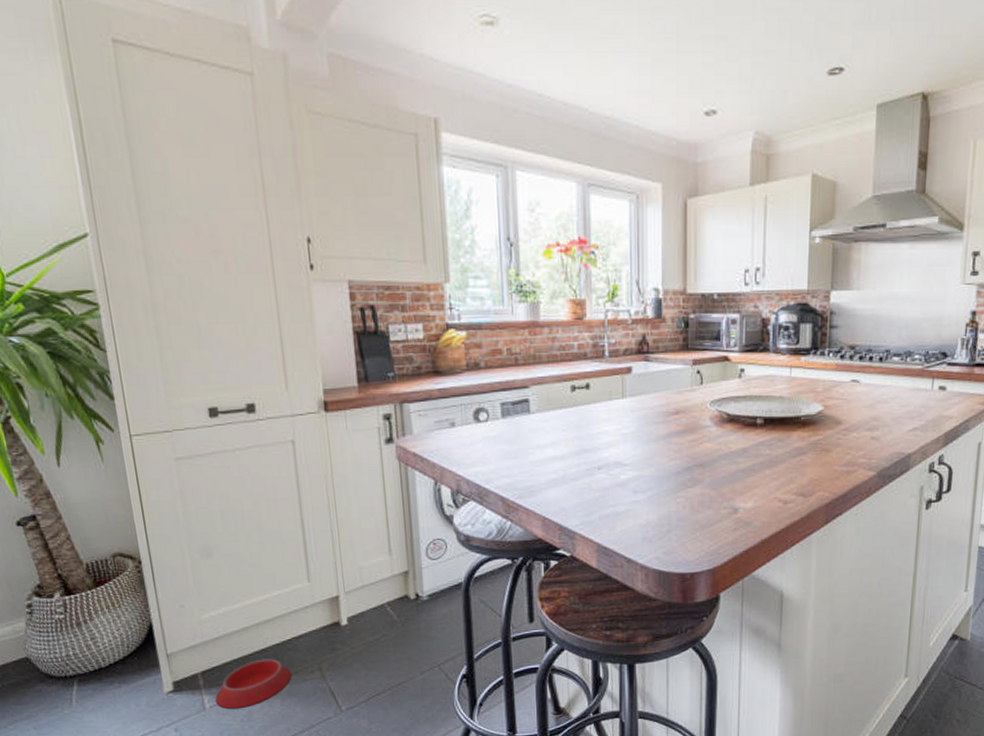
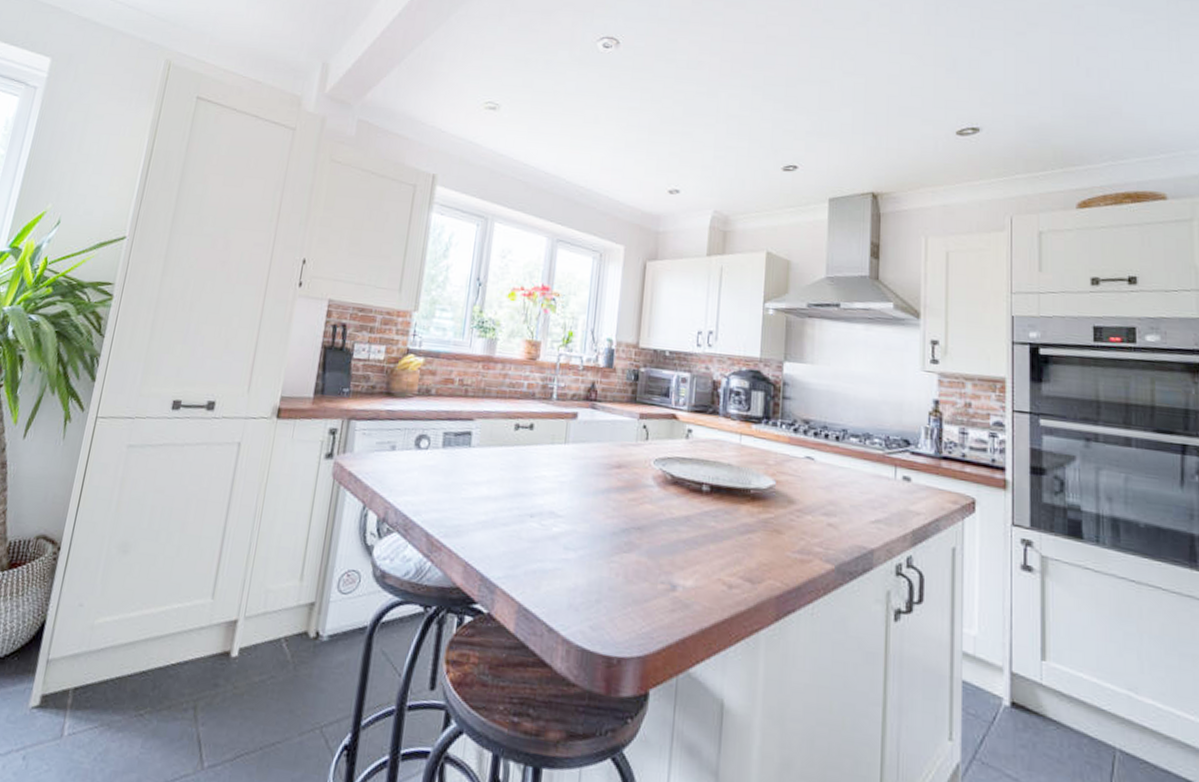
pet bowl: present [215,659,292,709] -> none [76,683,164,743]

